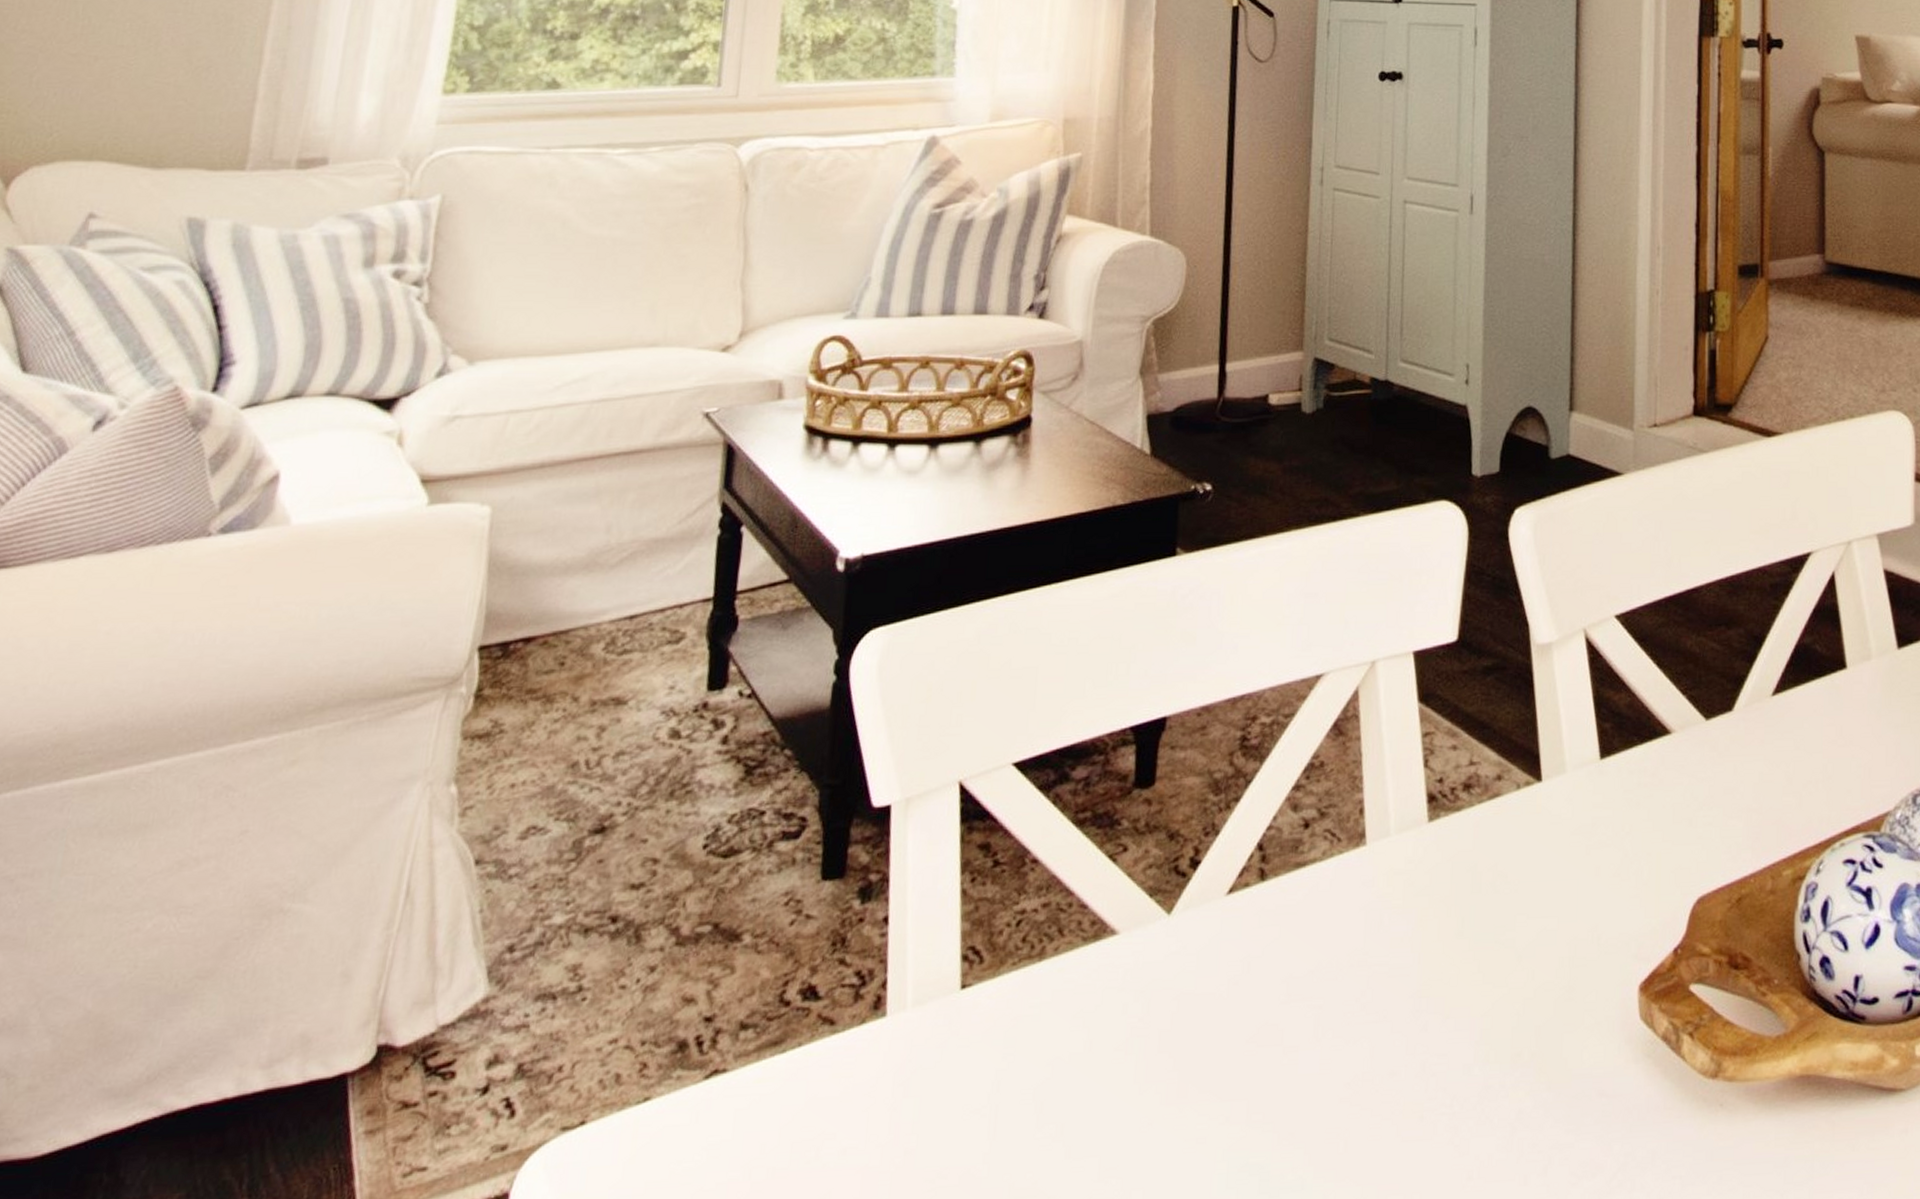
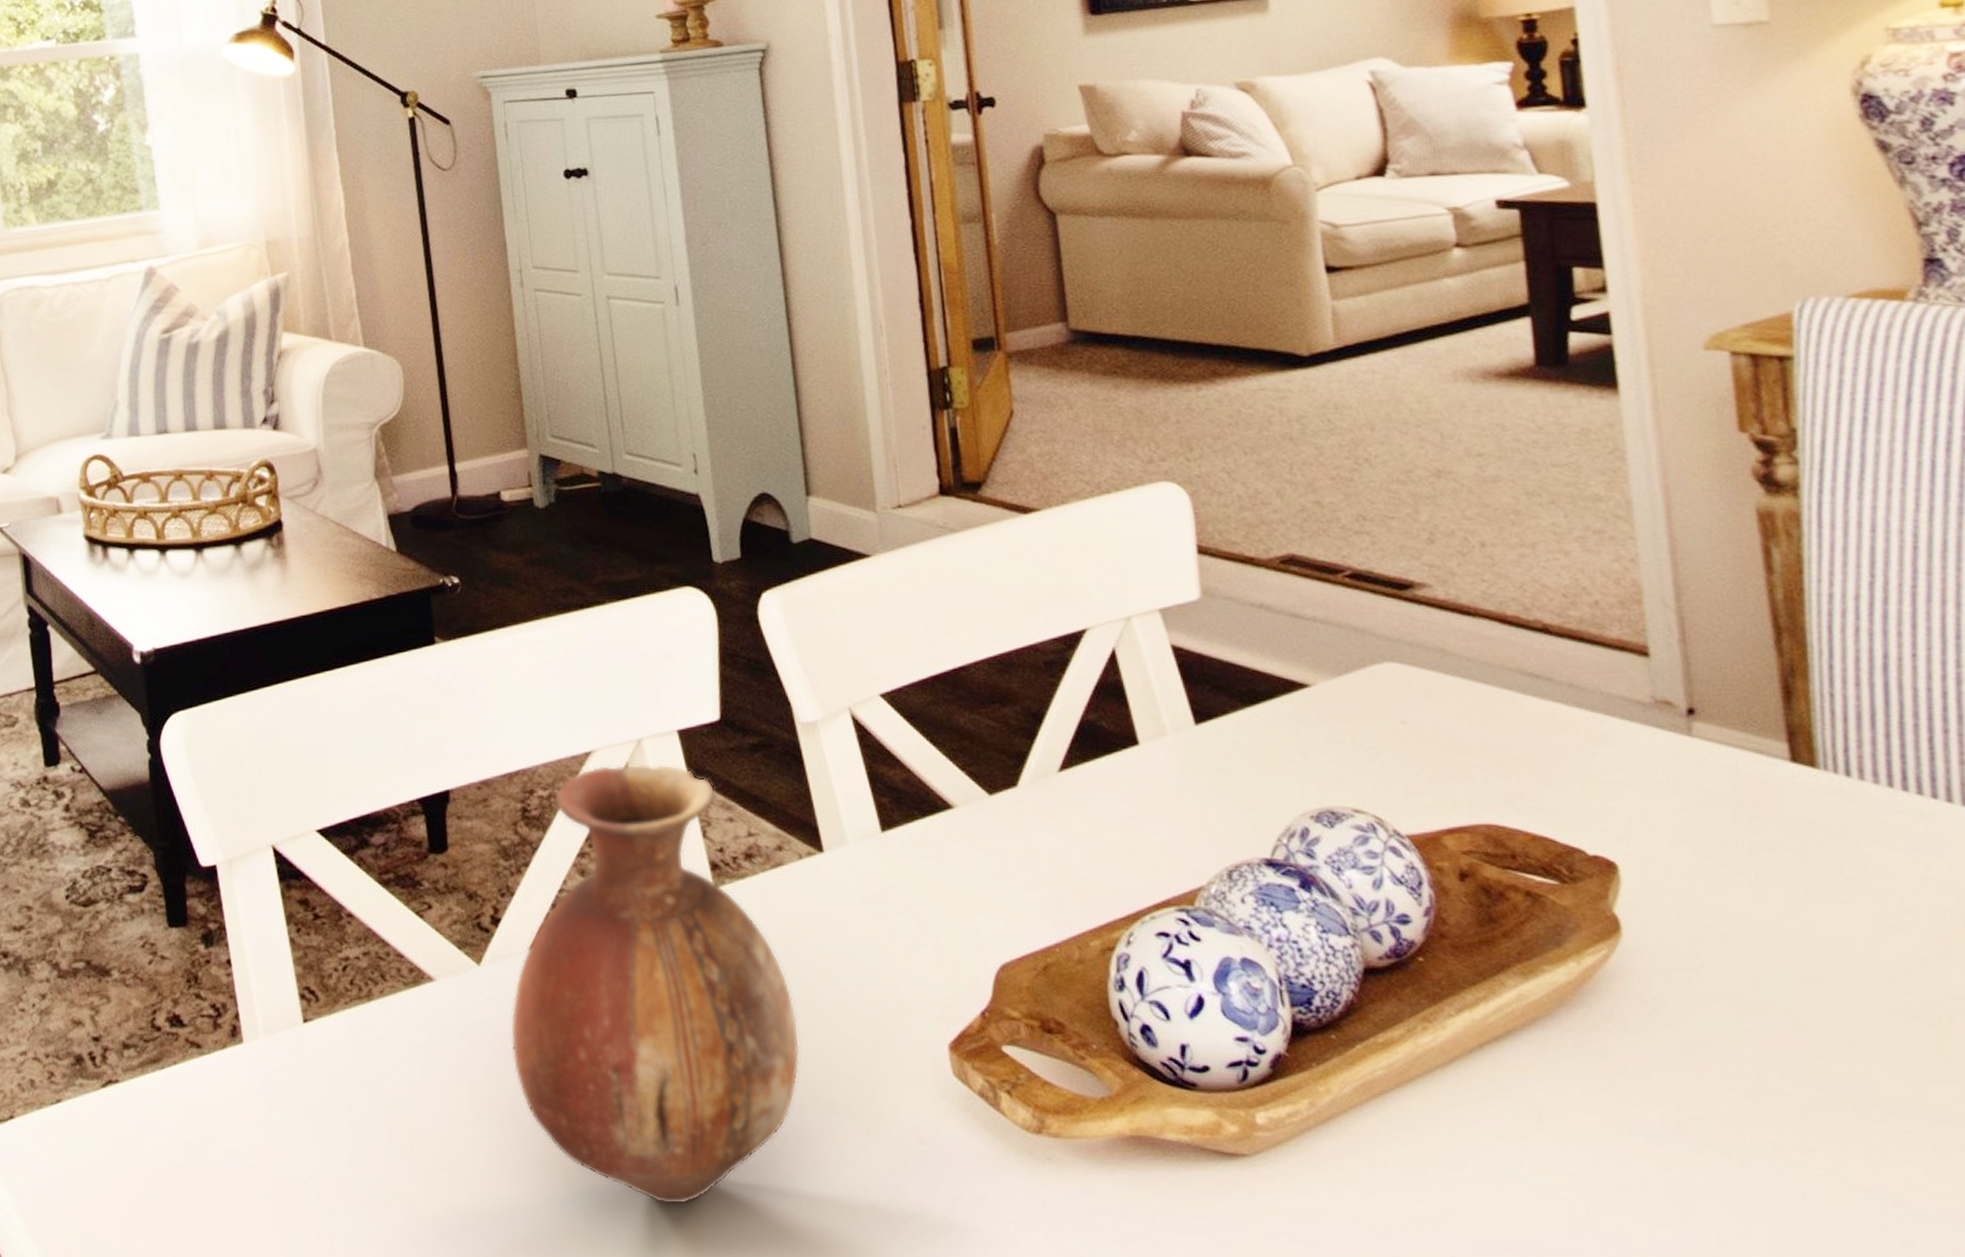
vase: none [1189,688,1494,1182] -> present [510,764,800,1205]

